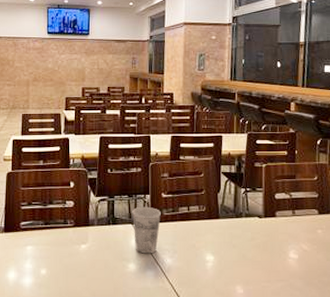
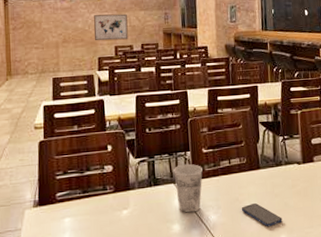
wall art: none [63,55,96,82] -> present [94,13,128,41]
smartphone: none [197,252,239,276] -> present [241,203,283,227]

